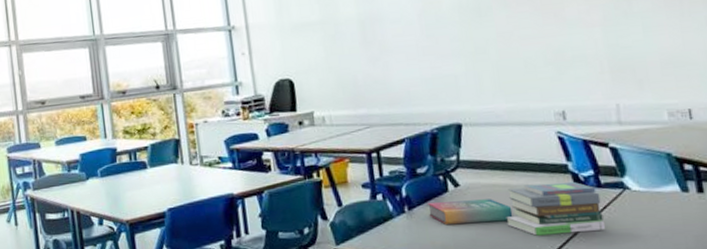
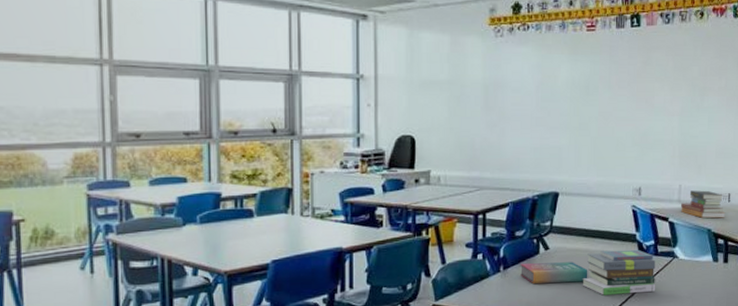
books: none [622,108,689,141] -> present [680,190,726,219]

